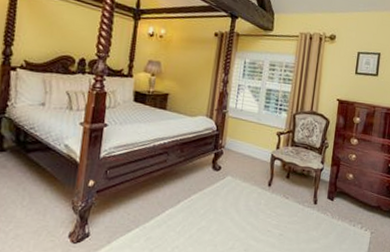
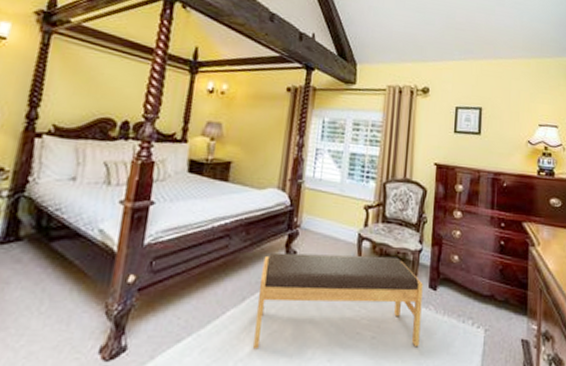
bench: none [186,167,323,244] -> present [253,252,423,350]

